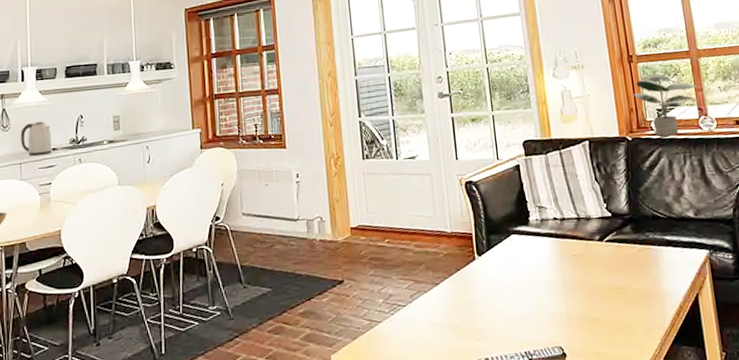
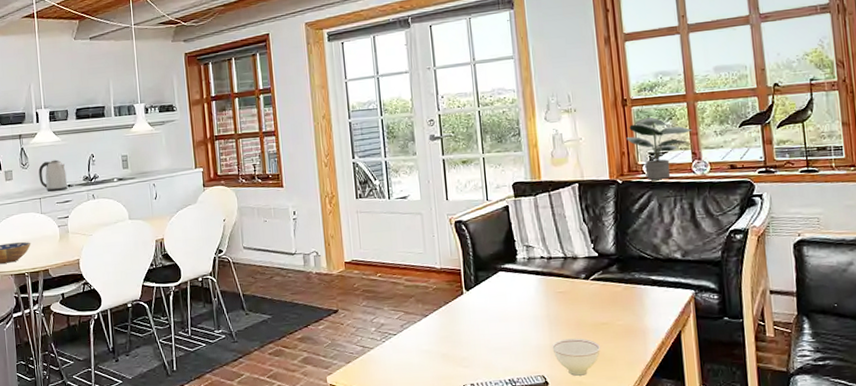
bowl: none [568,304,618,346] -> present [552,338,600,376]

